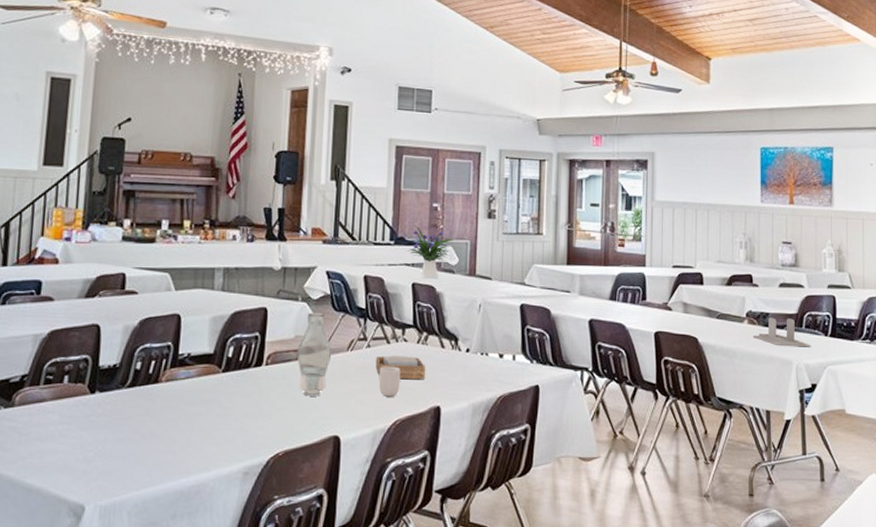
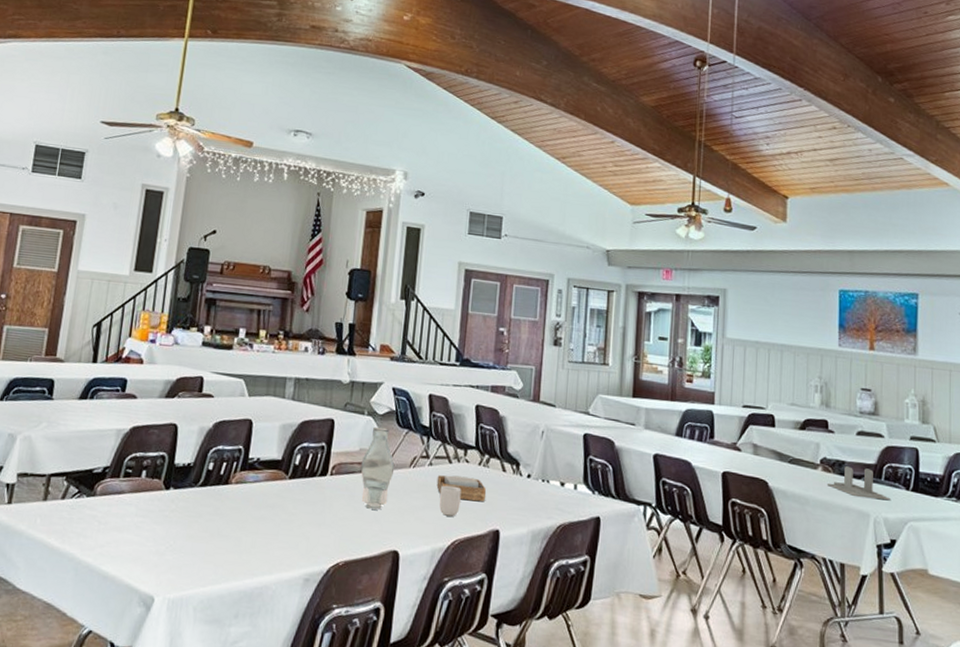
flower arrangement: present [406,226,453,280] -> none [471,349,518,404]

